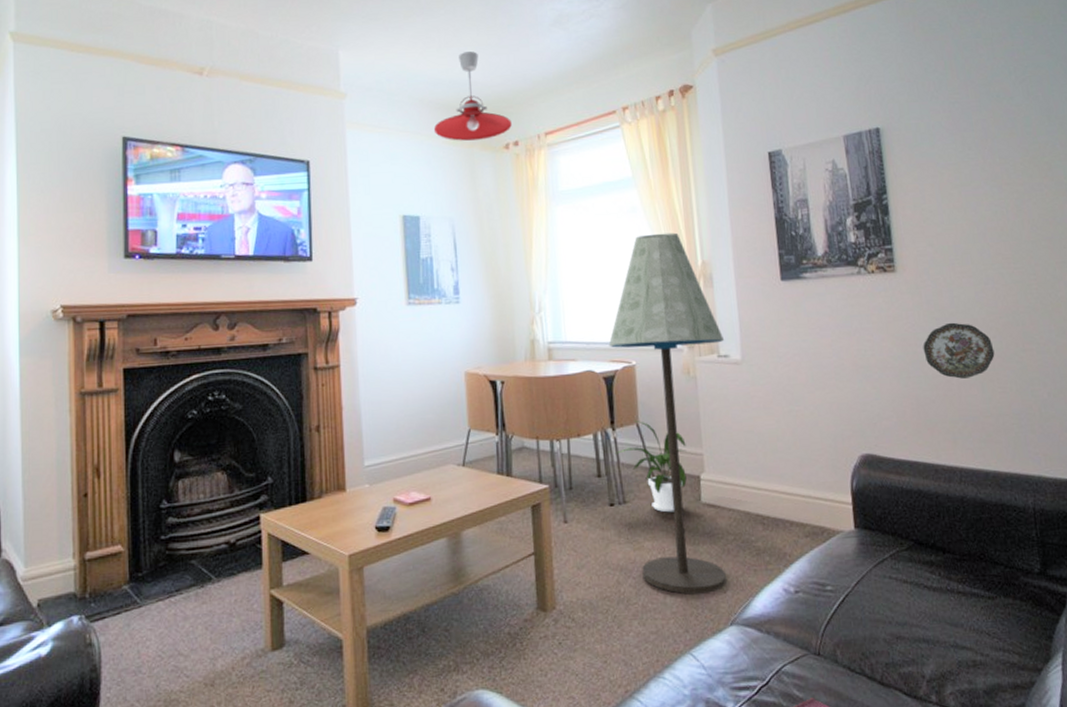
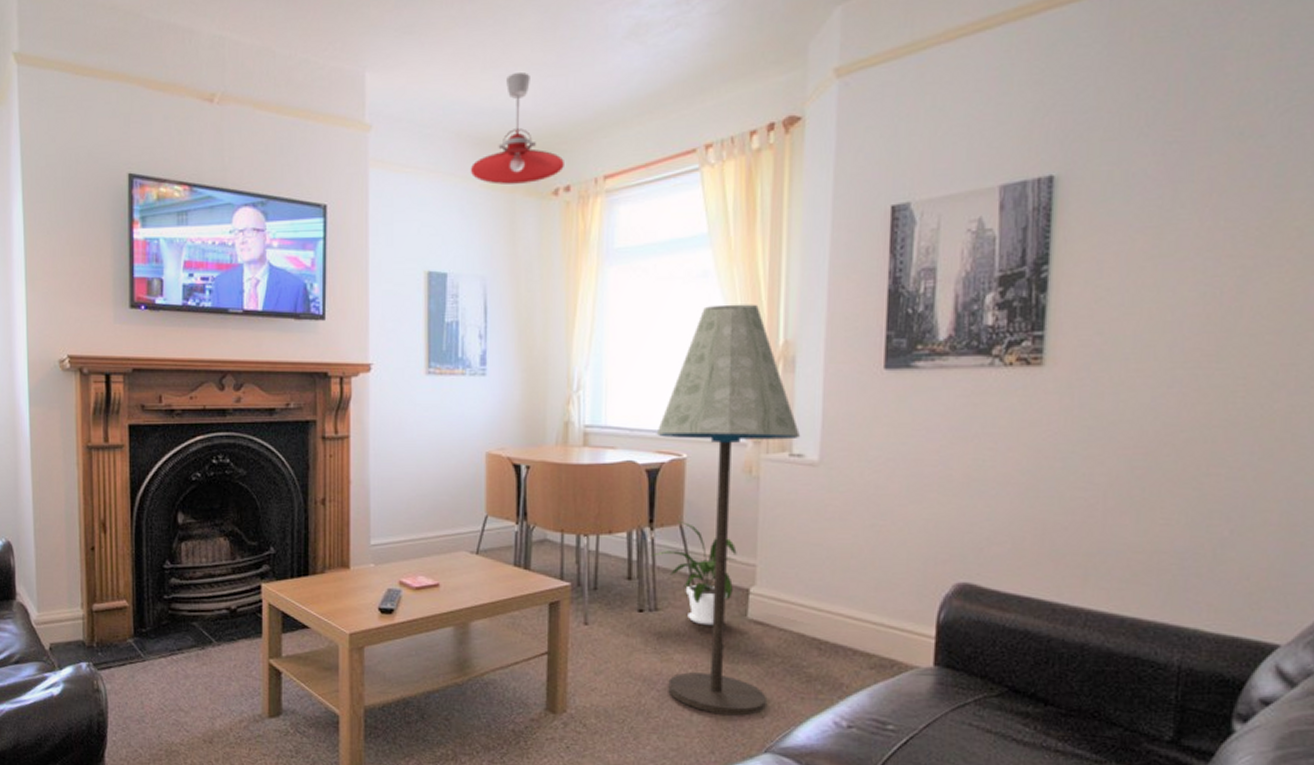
decorative plate: present [923,322,995,379] -> none [1063,433,1164,504]

